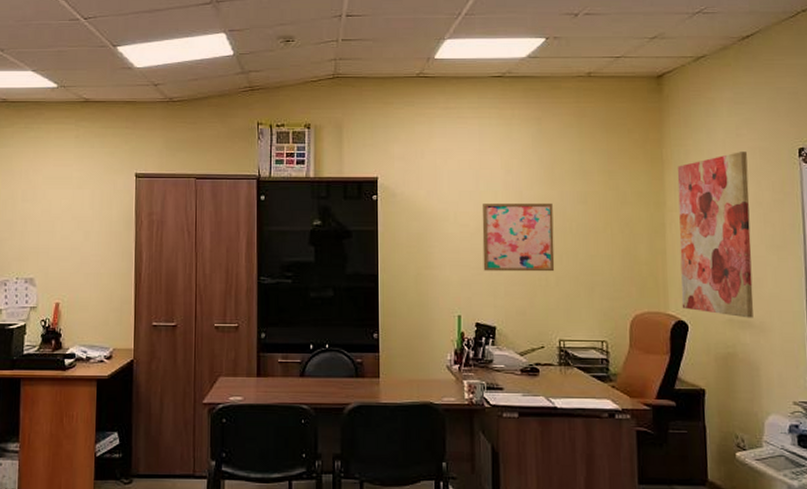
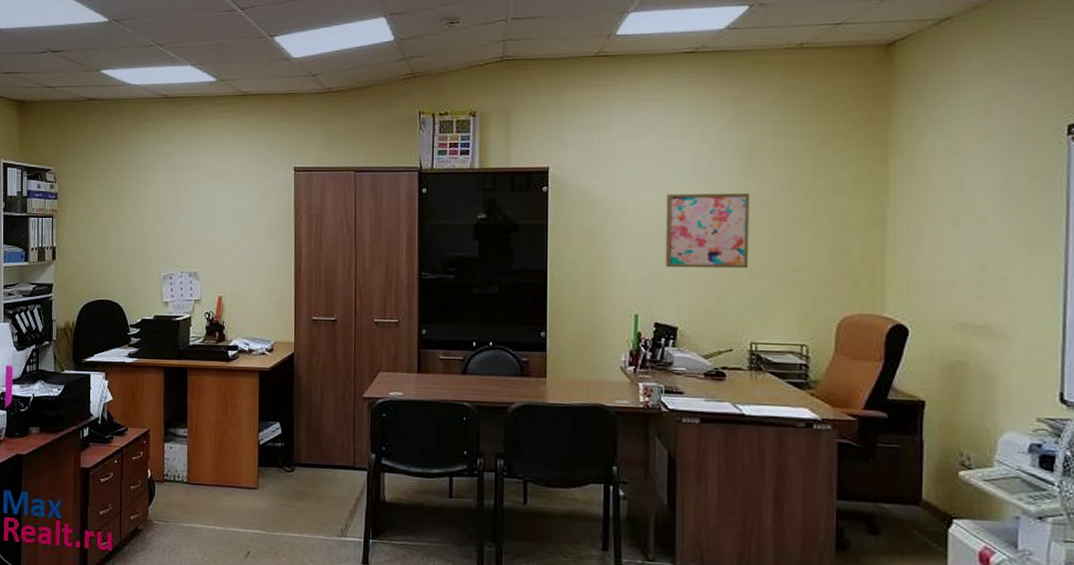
wall art: present [677,152,754,318] -> none [902,130,998,323]

